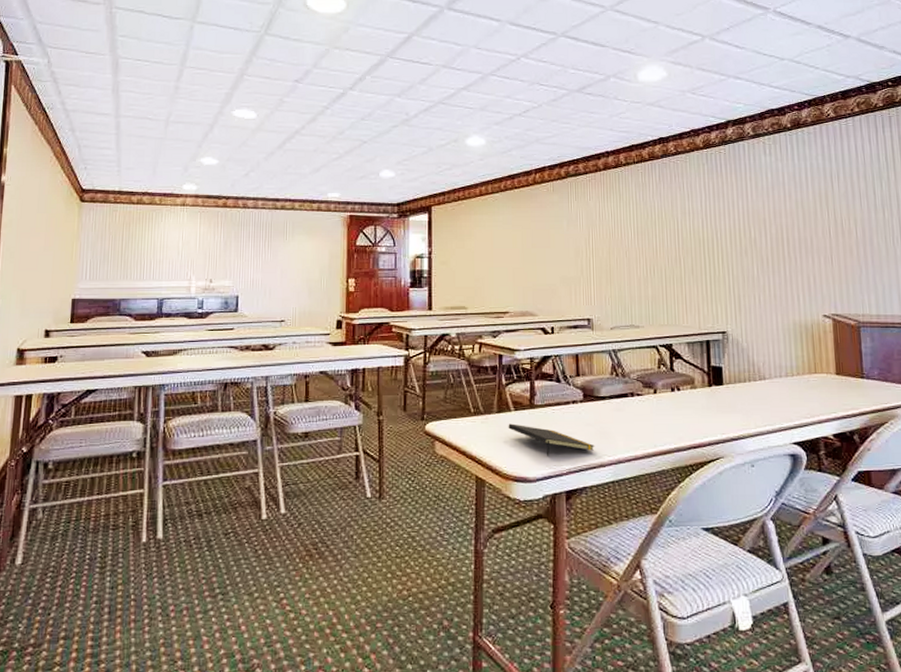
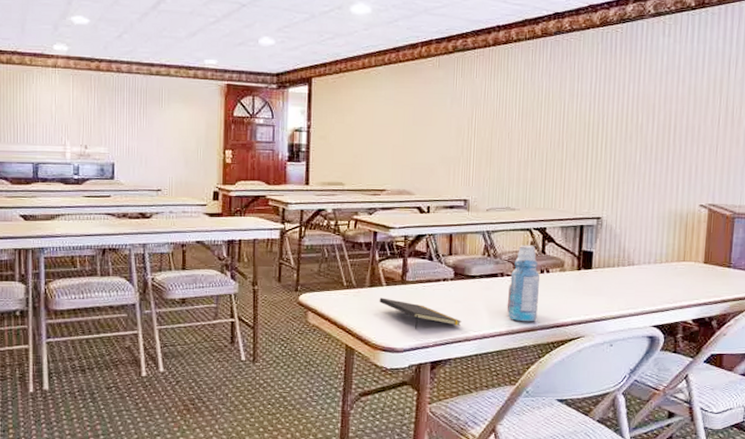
bottle: none [640,362,673,443] -> present [507,245,541,321]

